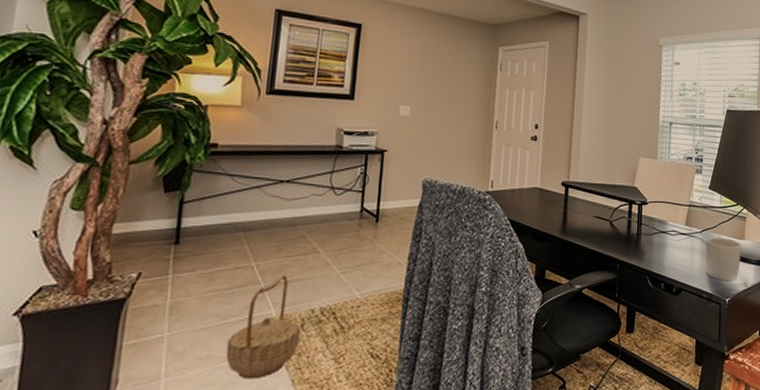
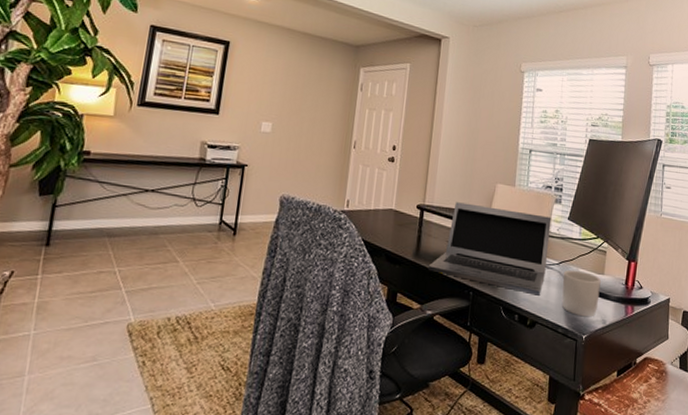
basket: present [225,275,301,378] -> none [85,281,157,382]
laptop: none [574,177,693,264] -> present [427,202,552,296]

